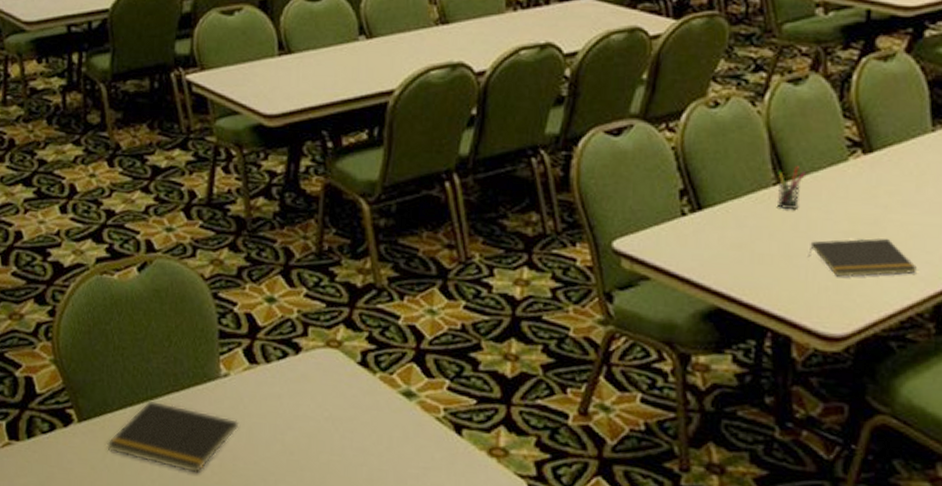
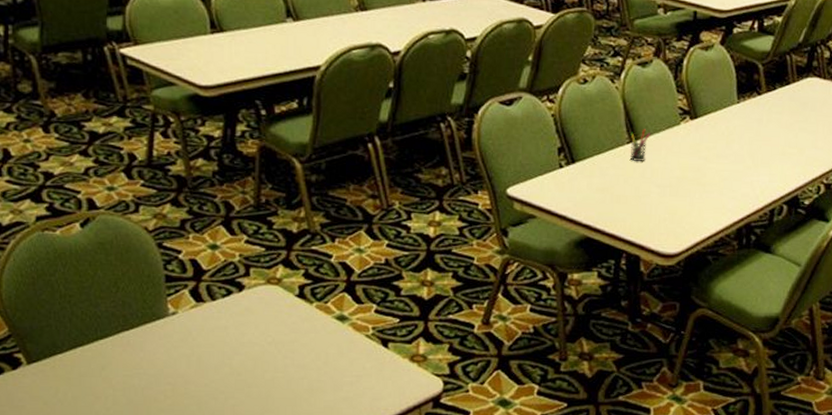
notepad: present [107,400,239,474] -> none [59,340,189,399]
notepad: present [808,238,917,277] -> none [652,181,726,211]

